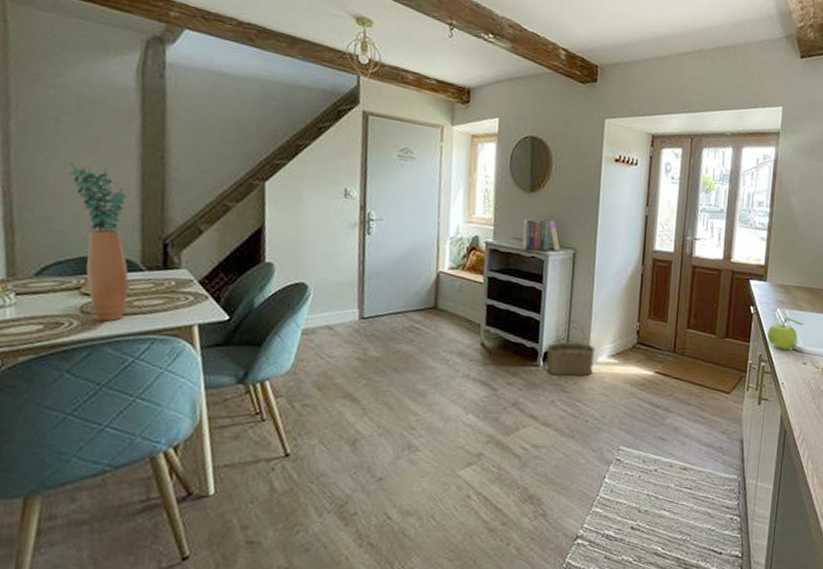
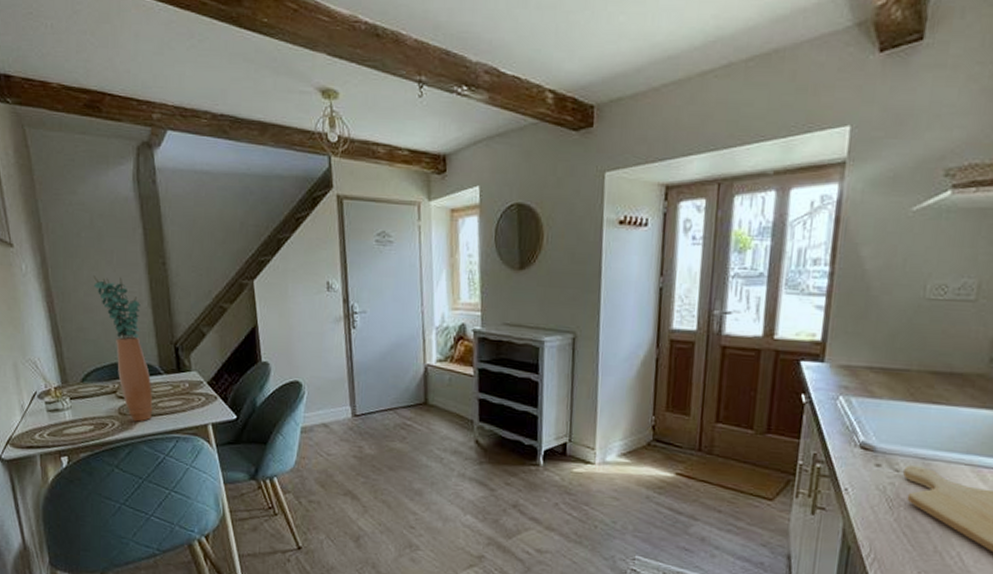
books: present [522,219,561,252] -> none [513,300,557,337]
wicker basket: present [546,320,596,377] -> none [546,414,603,478]
fruit: present [767,317,804,350] -> none [825,407,878,448]

